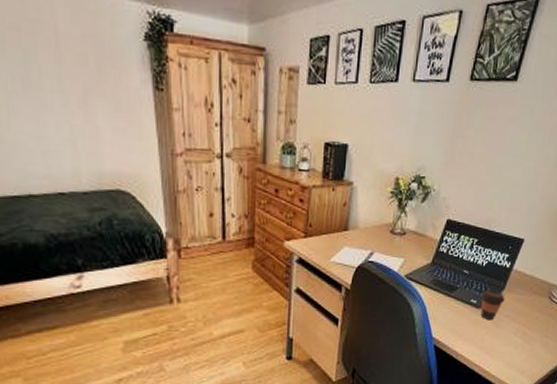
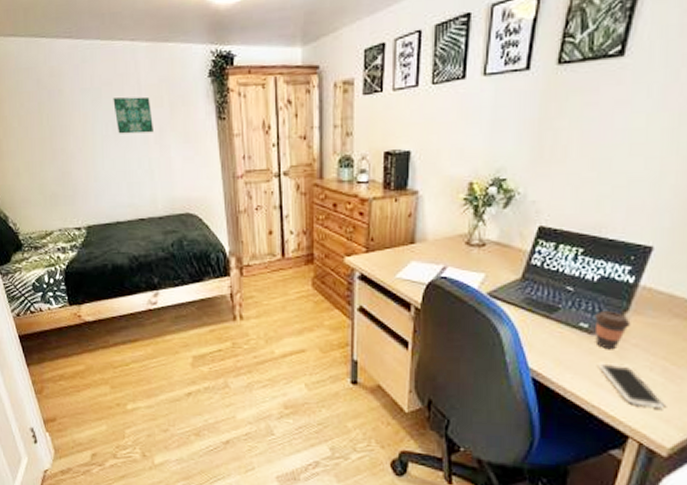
wall art: none [21,47,76,95] -> present [113,96,153,134]
smartphone: none [481,331,522,363] -> present [598,363,665,408]

